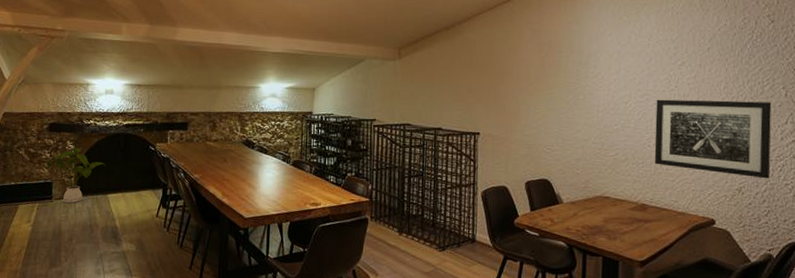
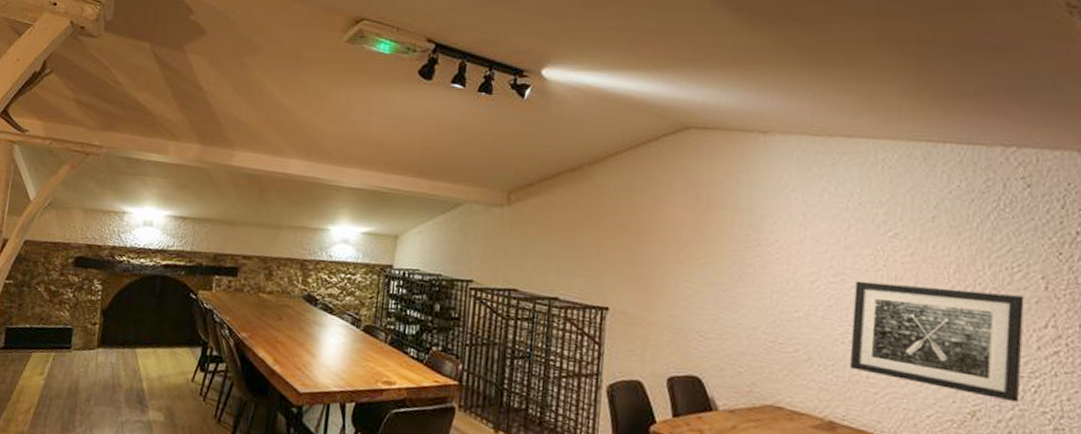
house plant: present [45,147,107,203] -> none [66,288,138,356]

